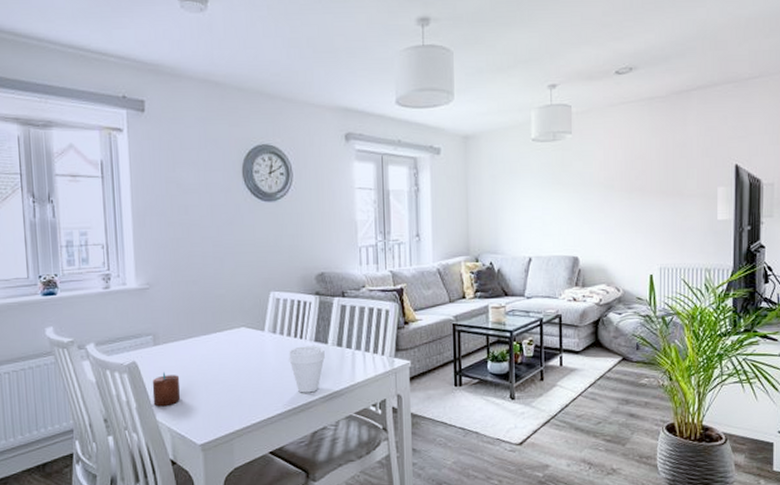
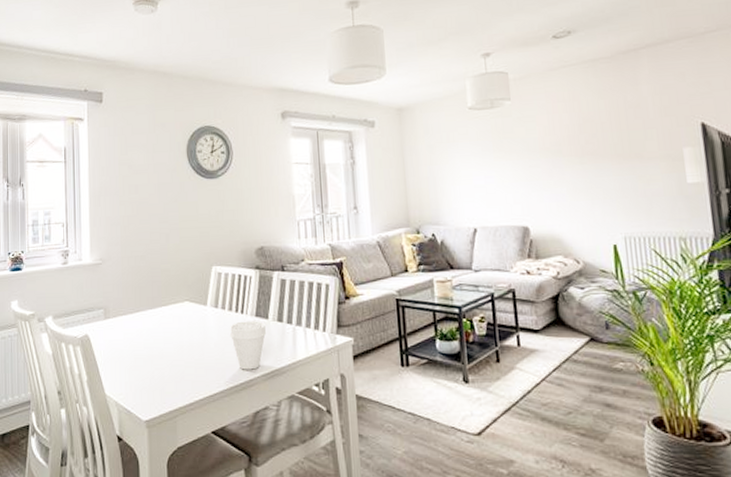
candle: present [152,371,181,407] -> none [102,345,128,381]

